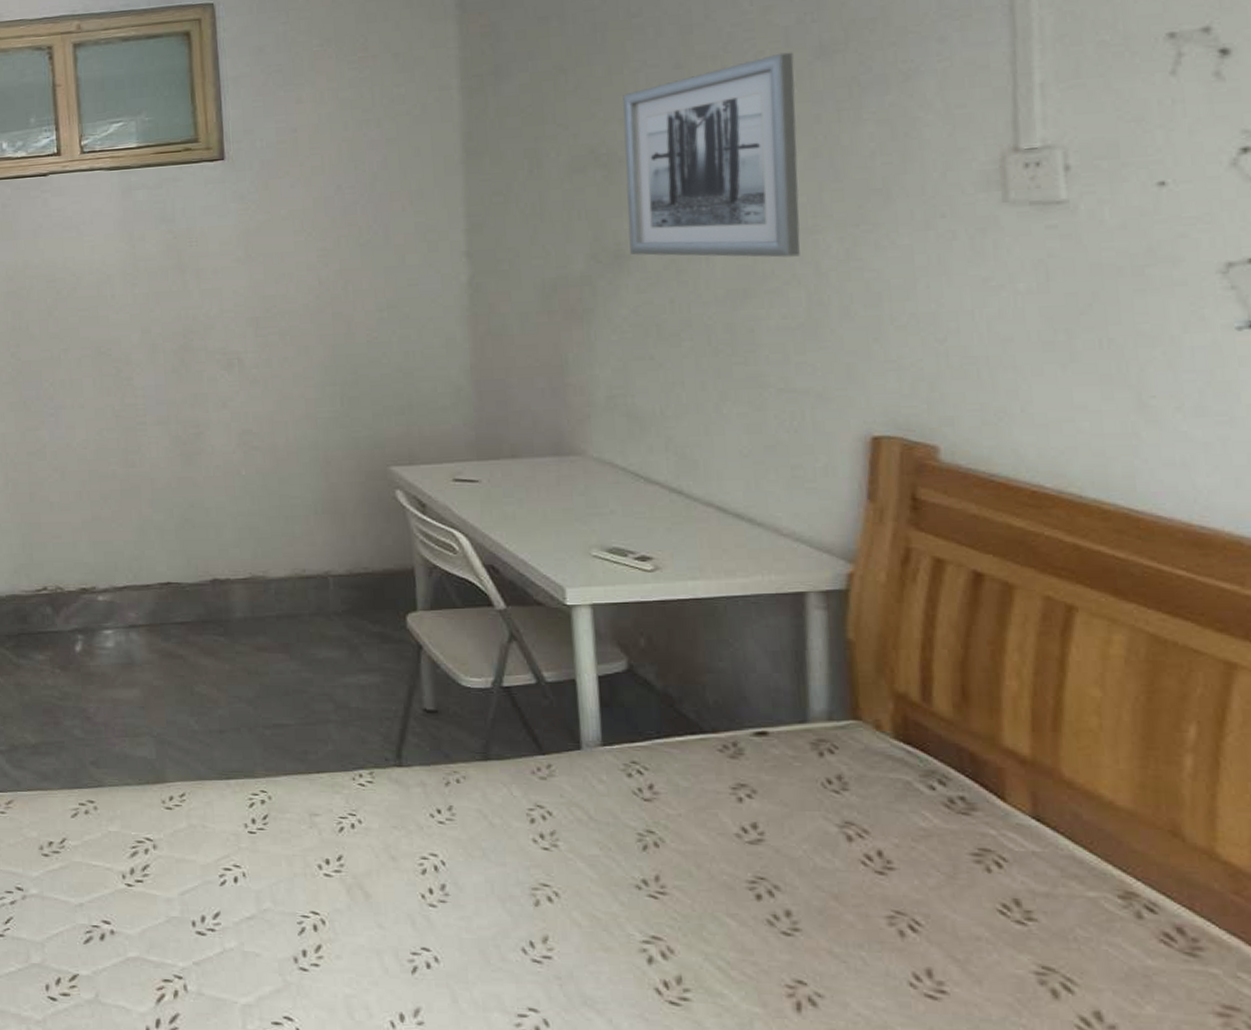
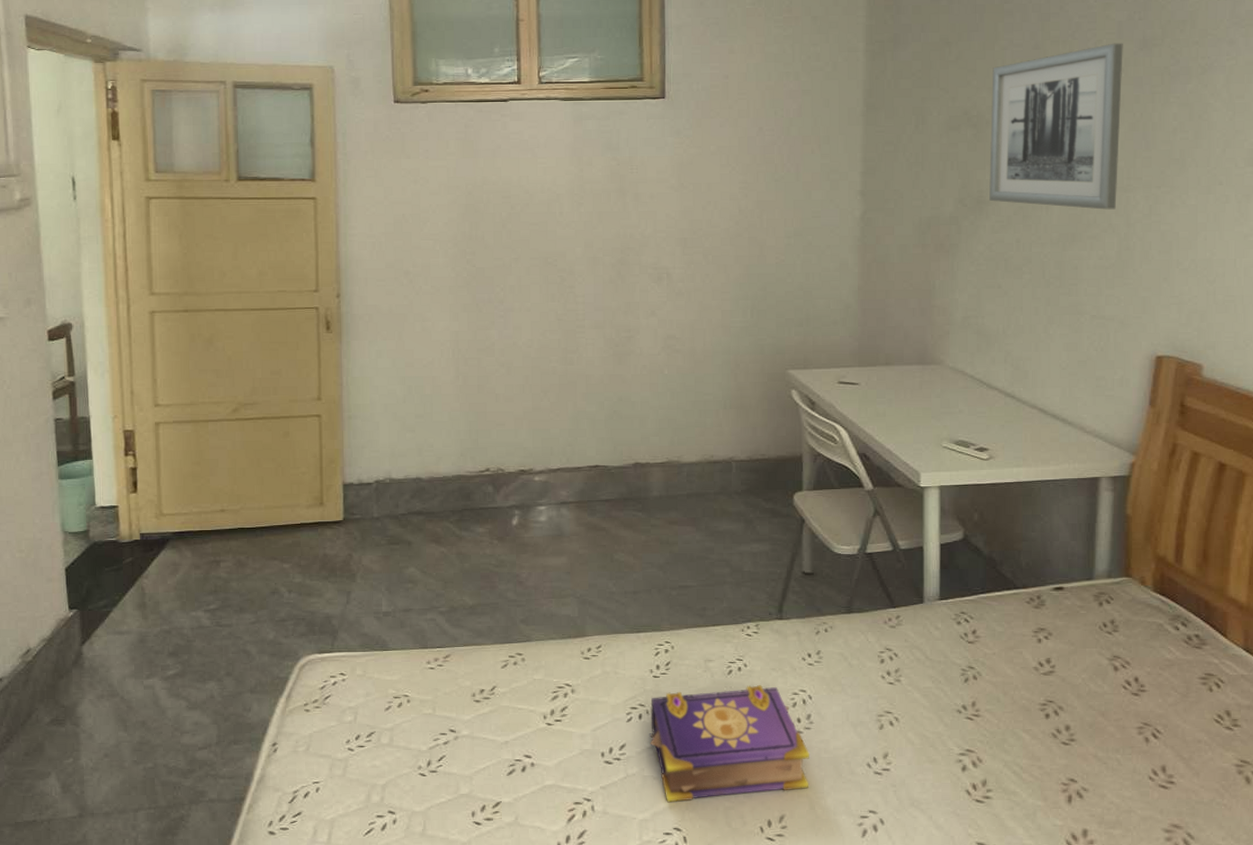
book: none [247,845,448,986] -> present [648,684,809,803]

